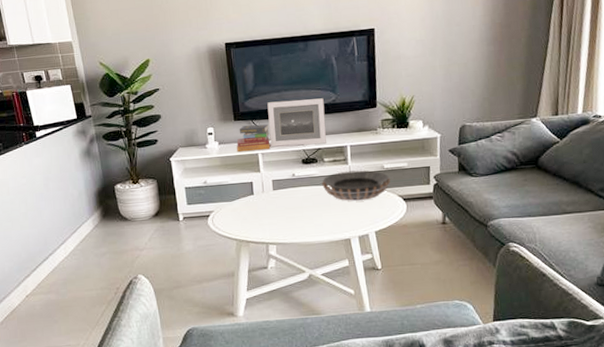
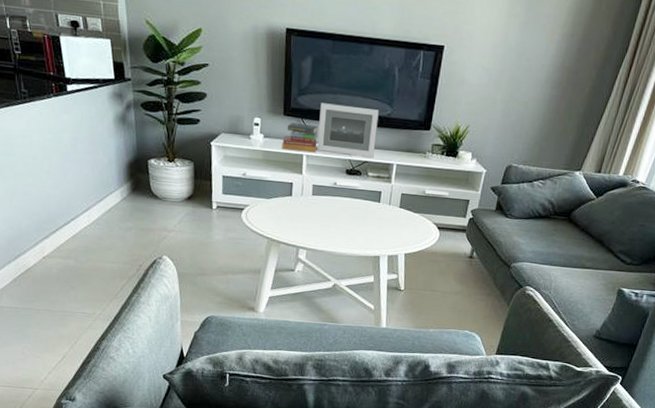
decorative bowl: present [322,170,390,202] -> none [362,189,429,222]

